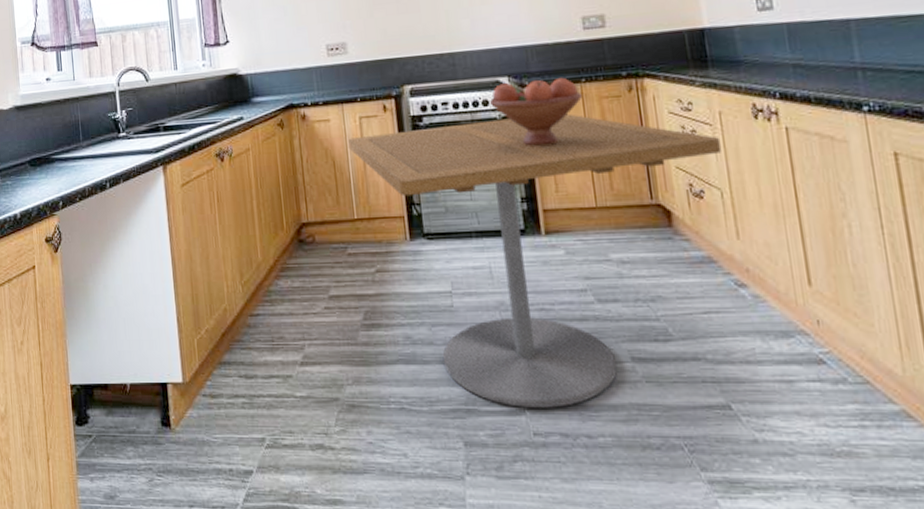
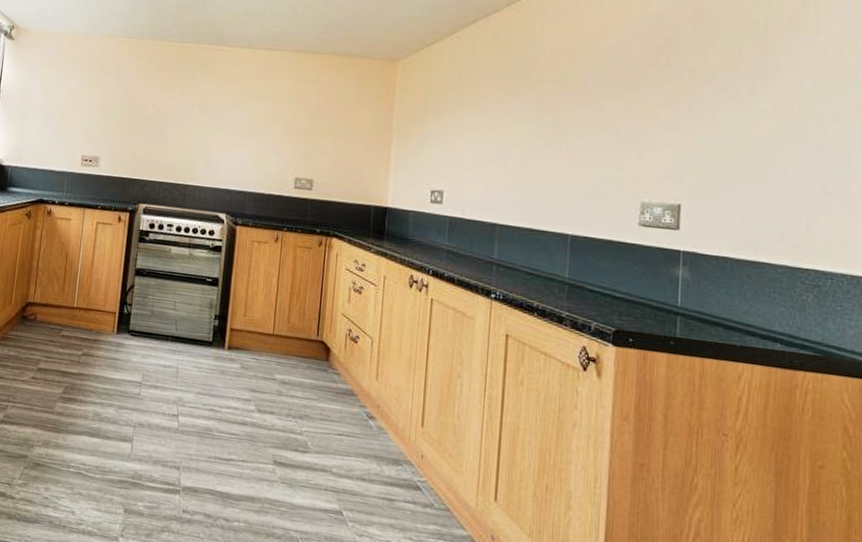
dining table: present [348,114,722,408] -> none [82,238,381,493]
fruit bowl: present [489,77,582,146] -> none [206,218,281,277]

